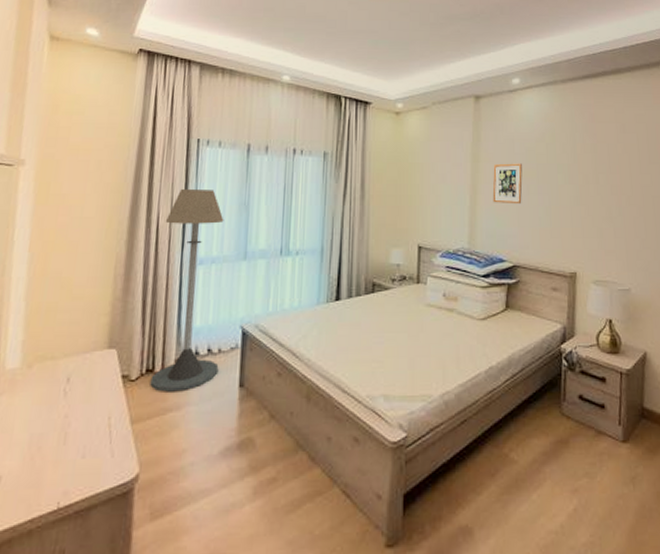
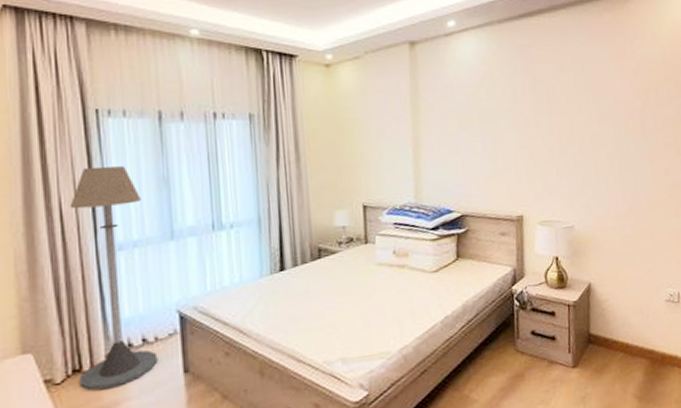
picture frame: present [492,163,523,205] -> none [434,111,466,154]

